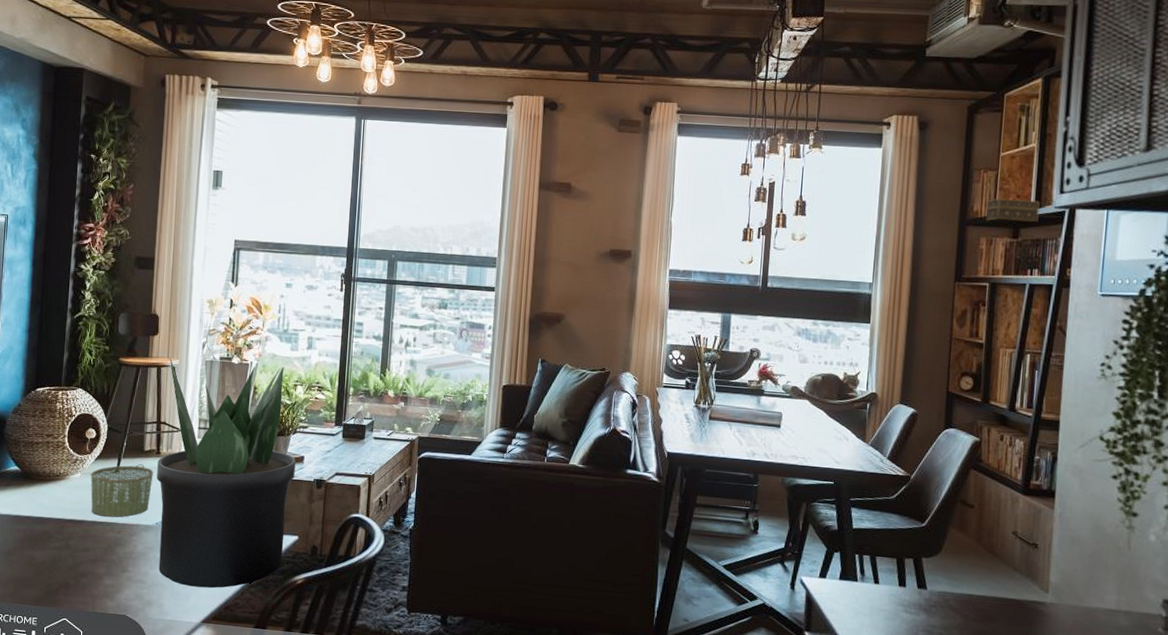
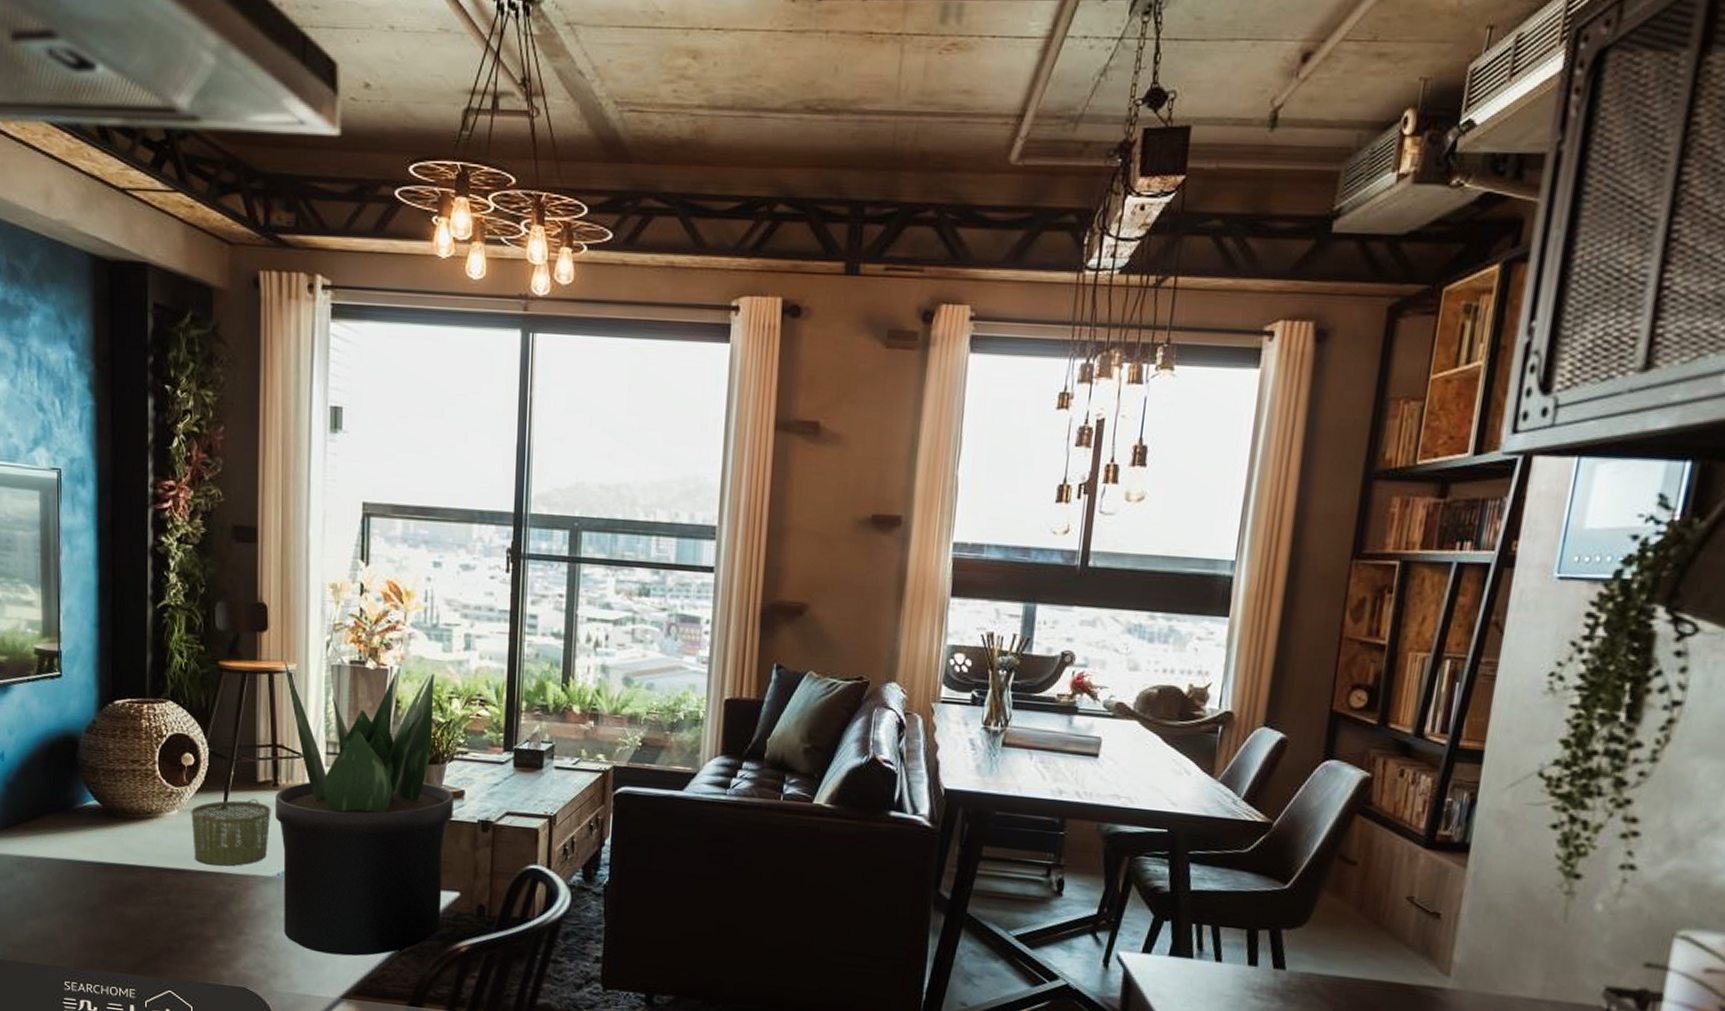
decorative box: present [986,198,1040,224] -> none [1402,440,1482,477]

